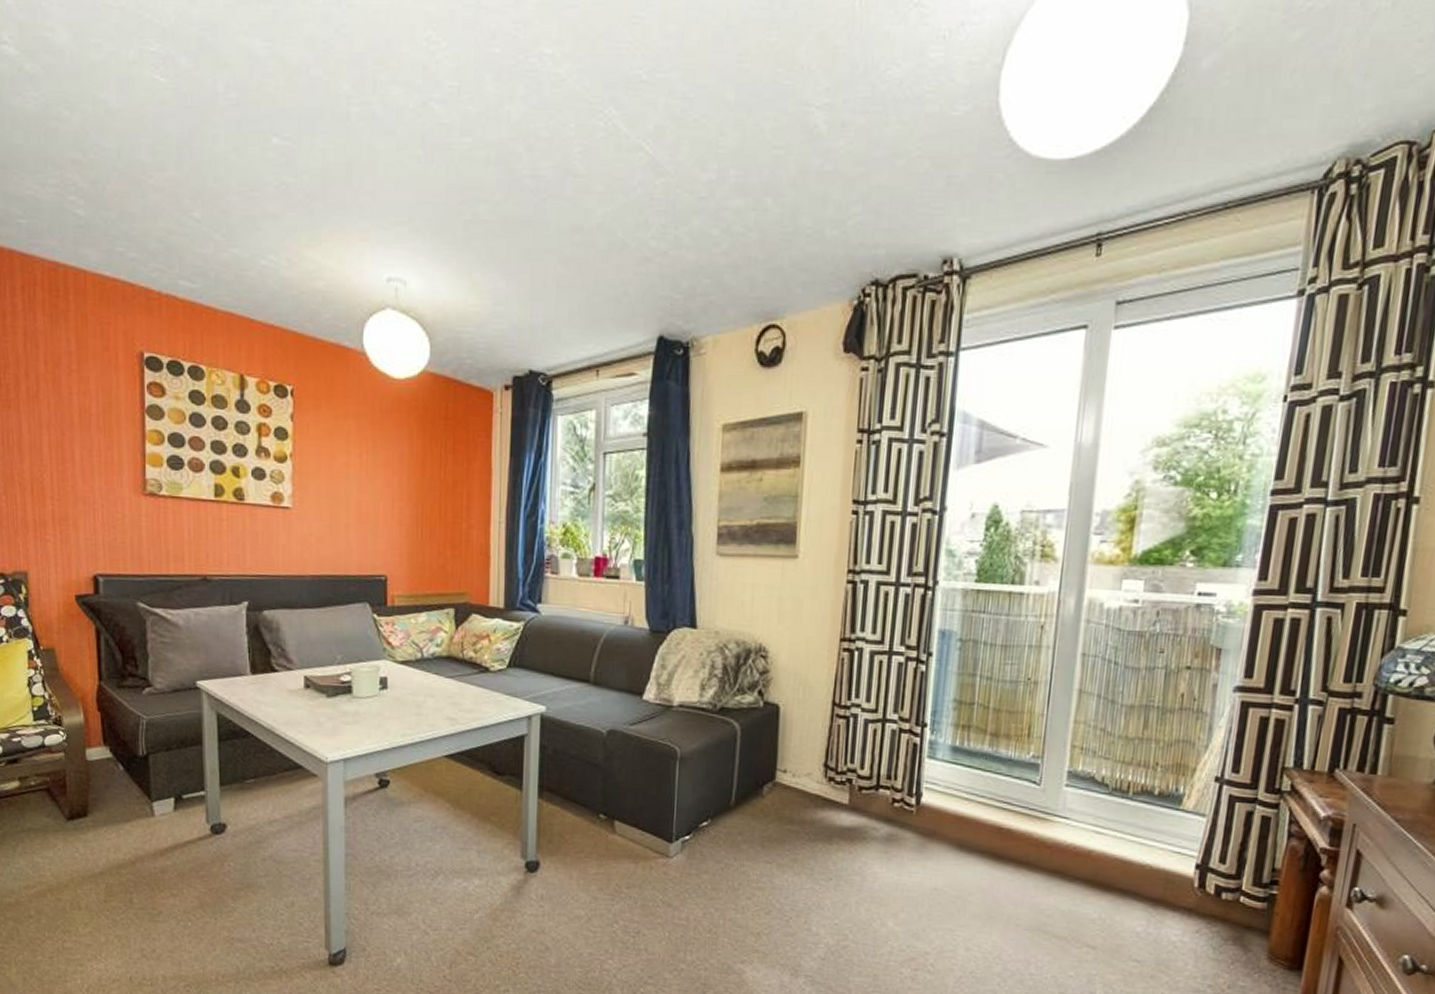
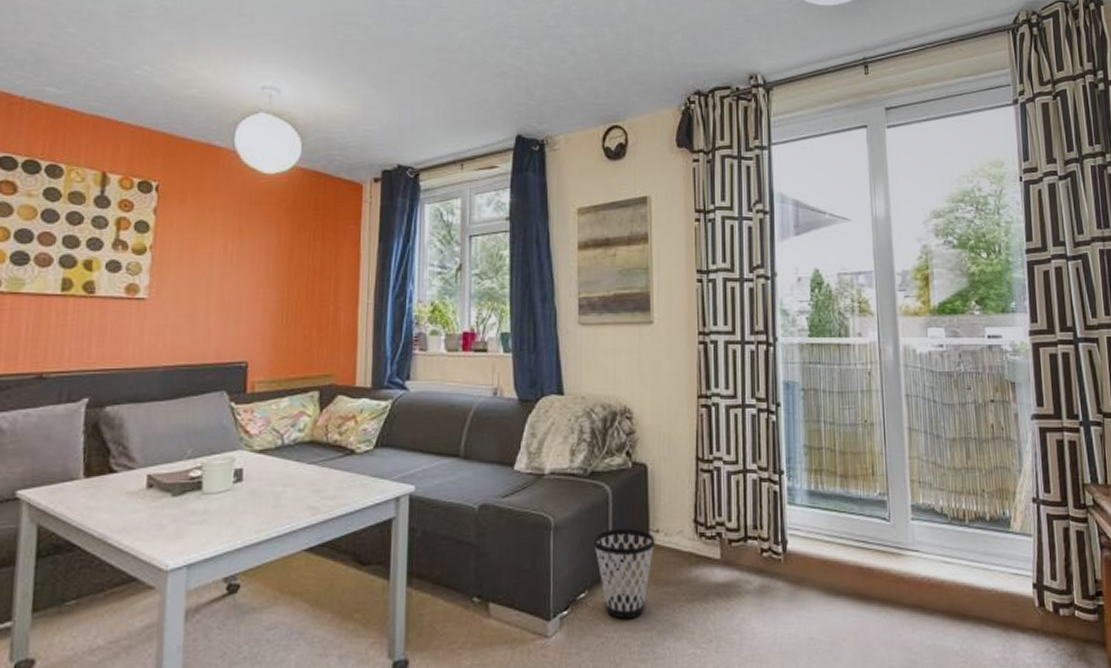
wastebasket: none [719,764,782,850] -> present [594,528,655,619]

